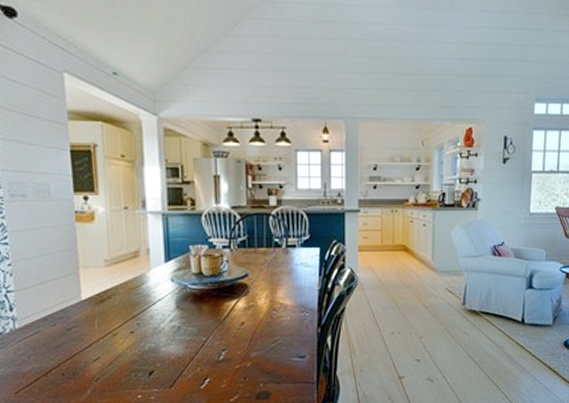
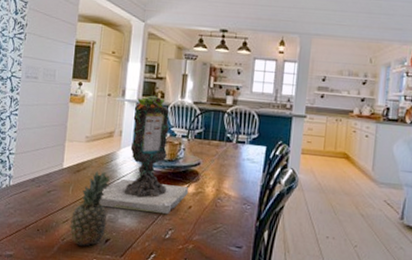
fruit: none [102,297,148,383] -> present [69,170,112,247]
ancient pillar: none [134,192,239,337] -> present [99,85,189,215]

